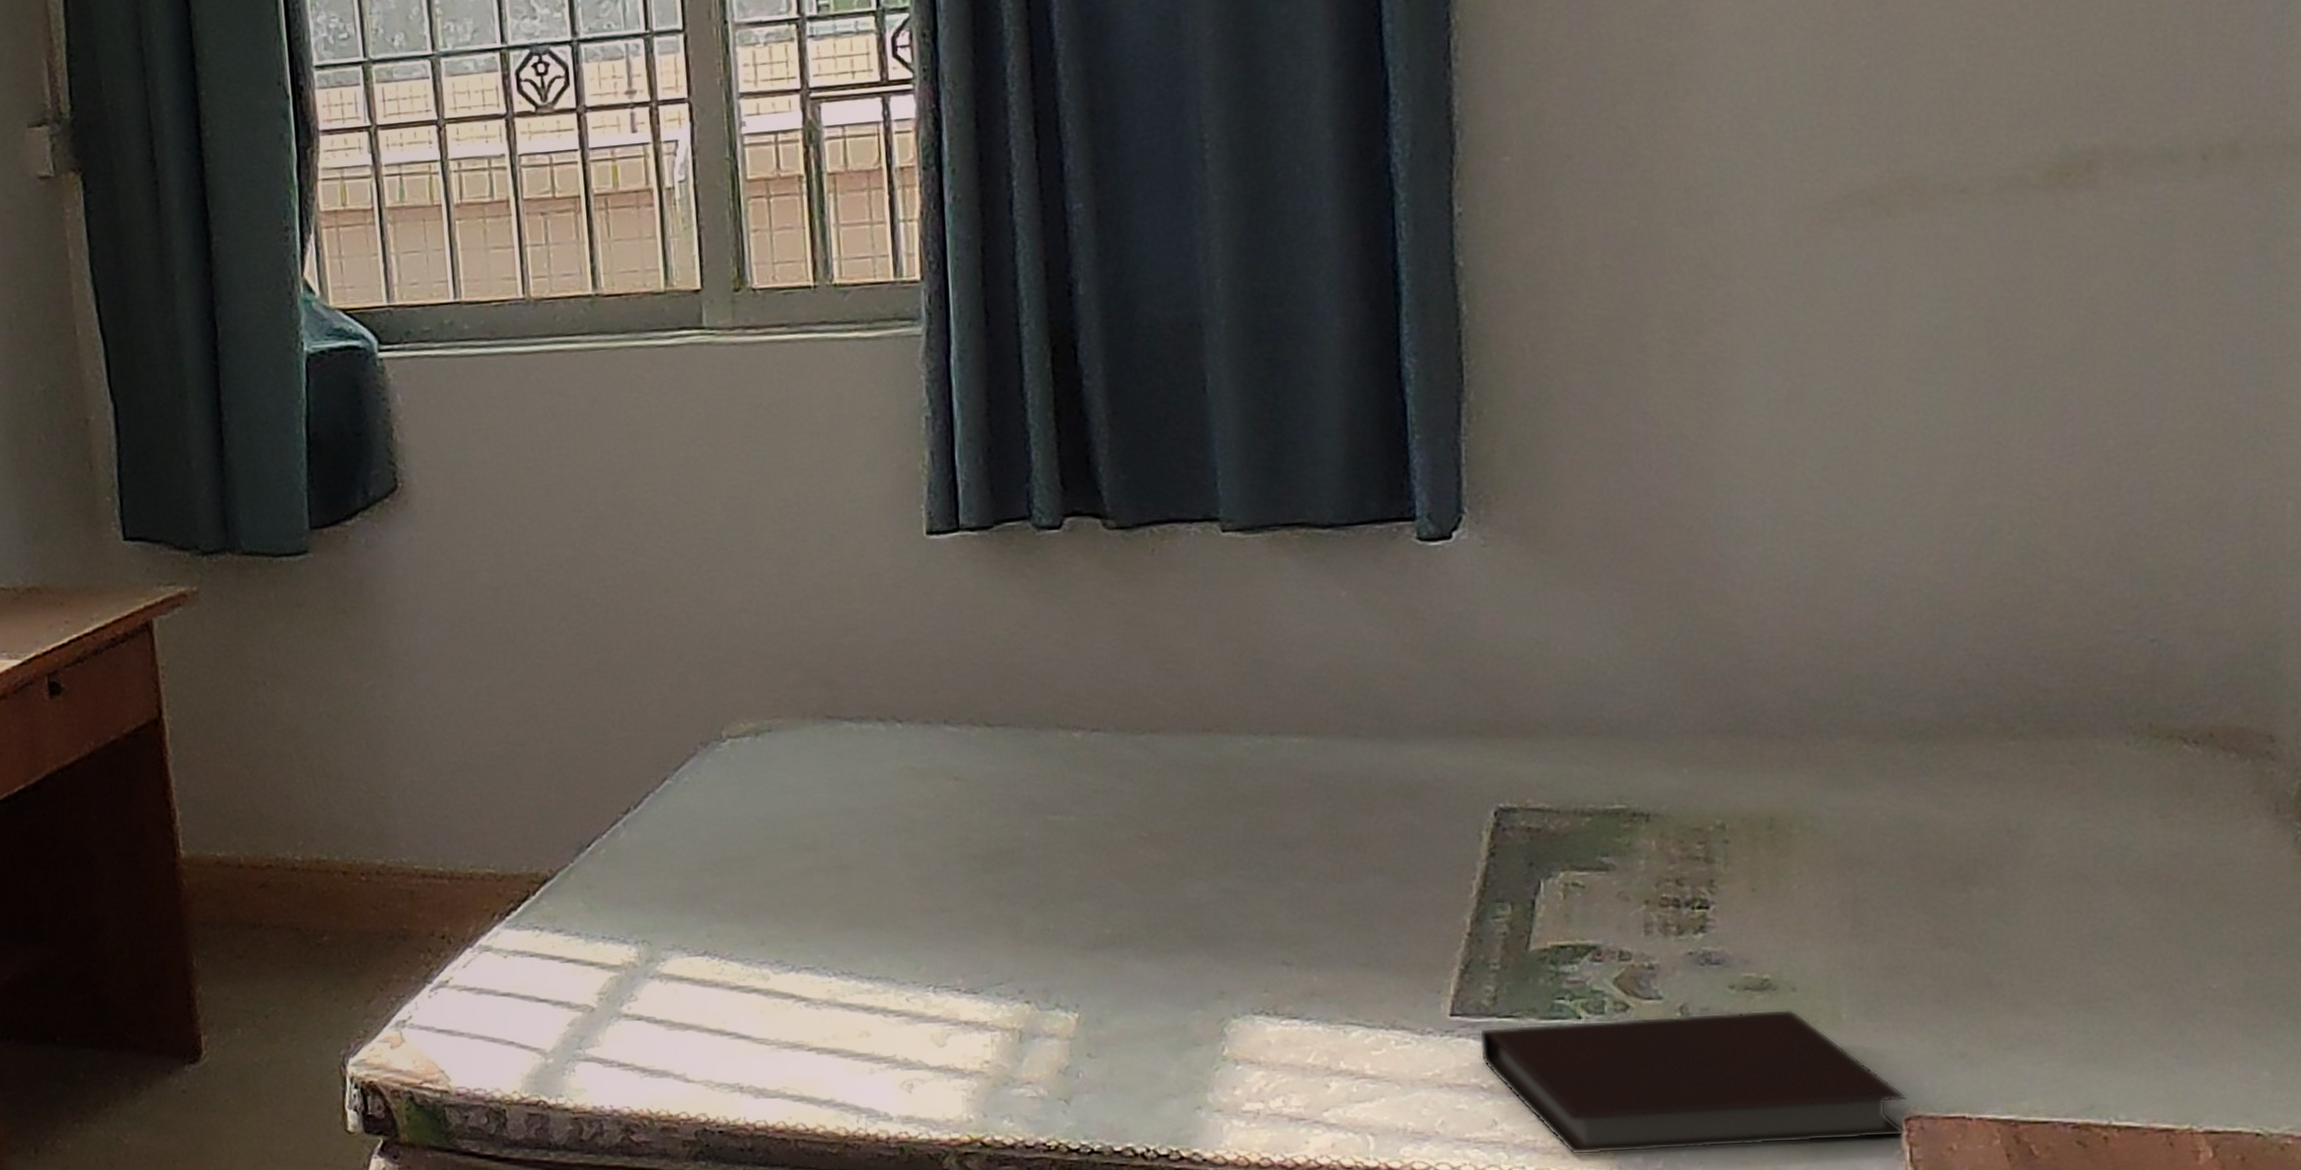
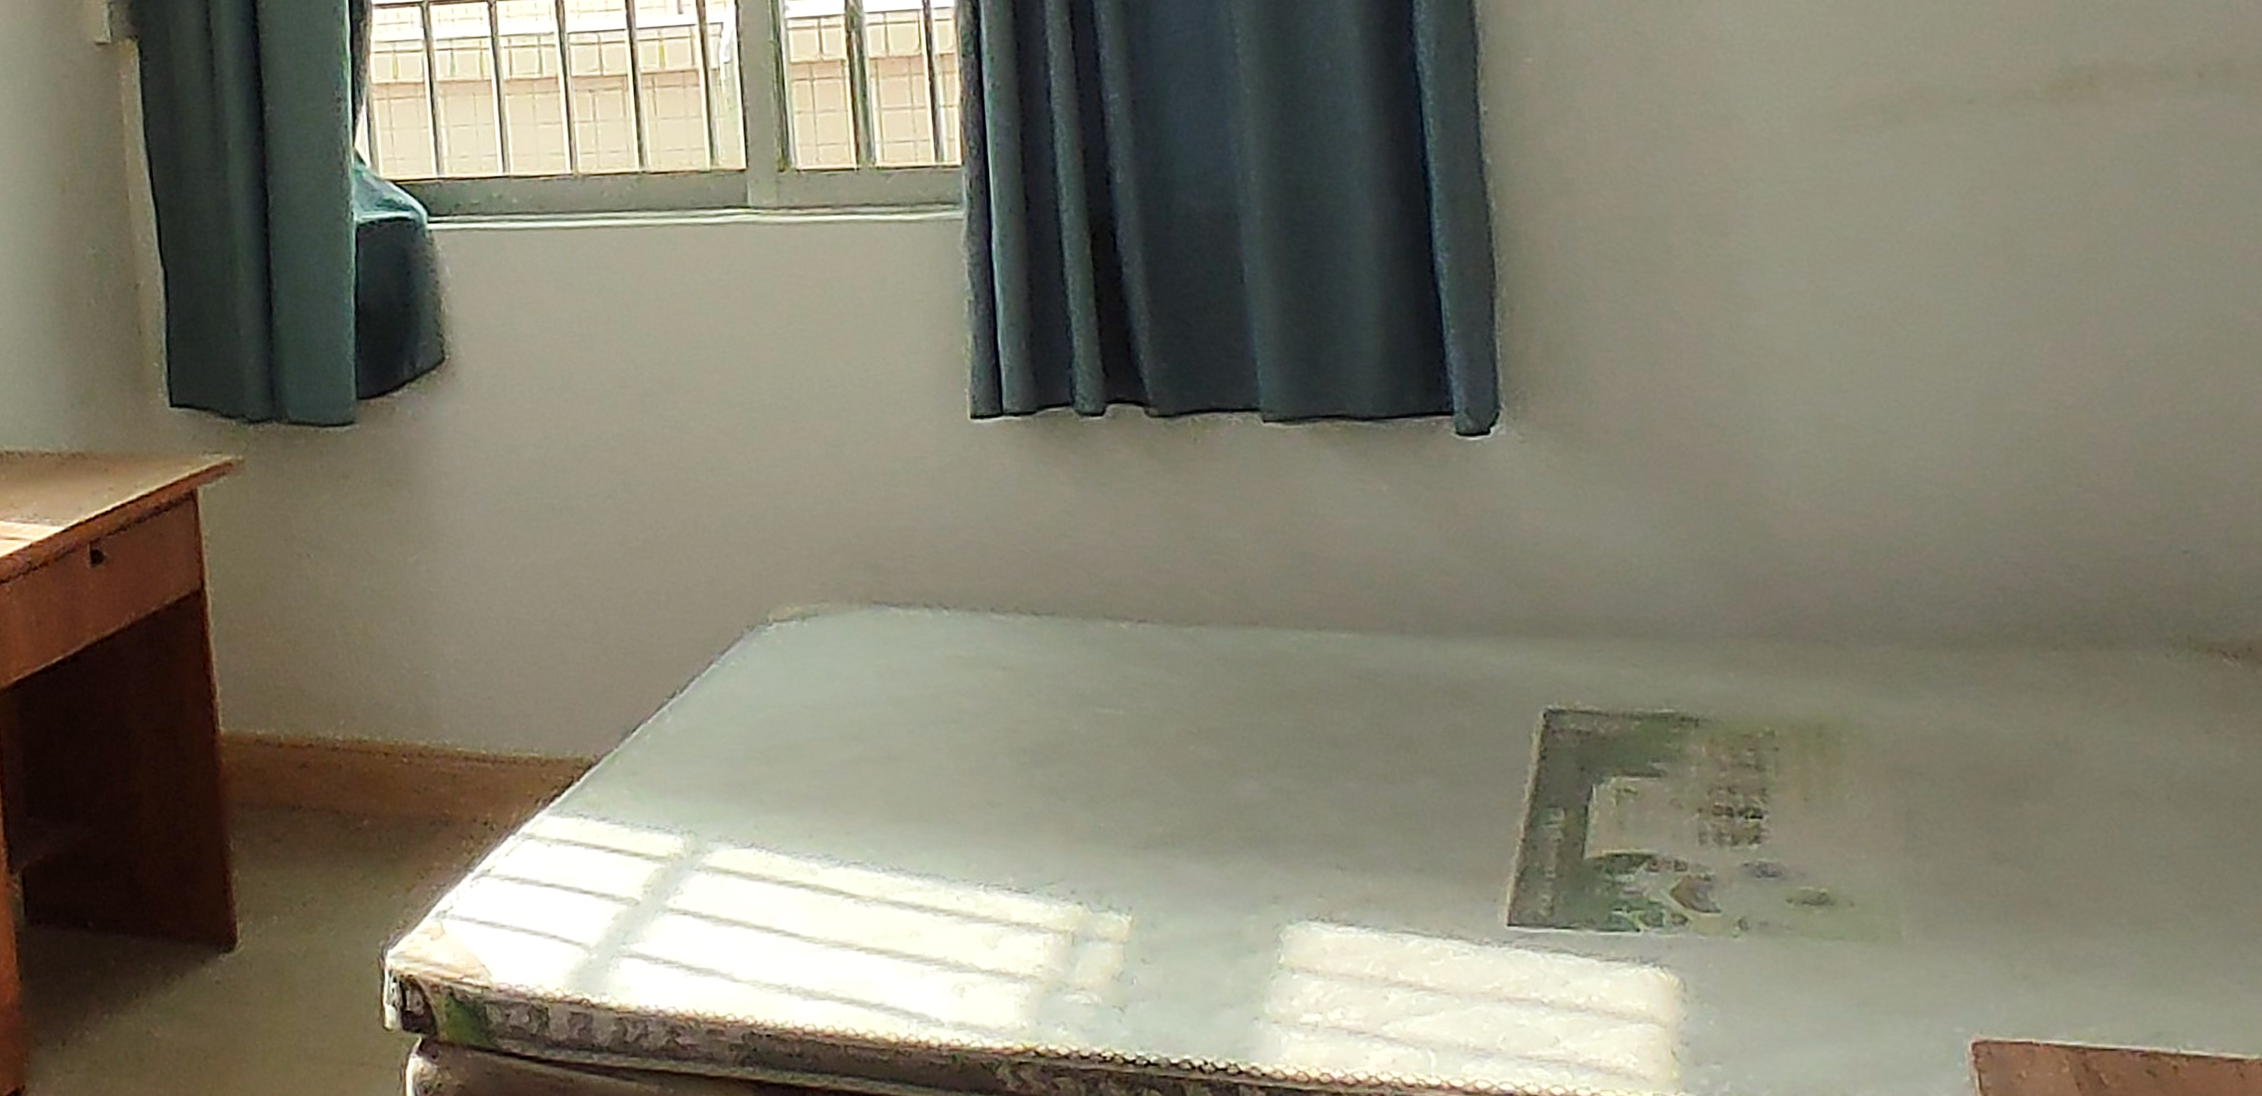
notebook: present [1479,1009,1907,1156] -> none [1537,925,1974,1077]

